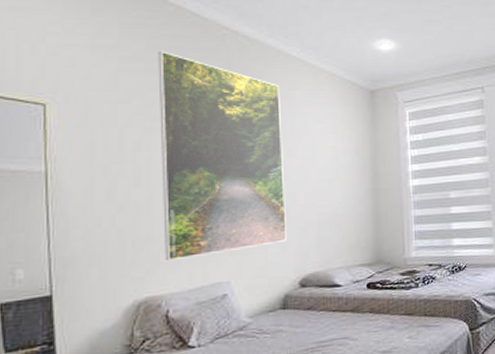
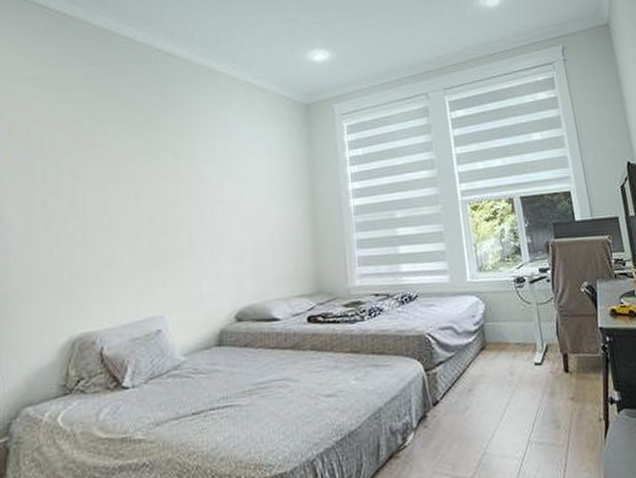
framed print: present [158,51,287,261] -> none [94,77,221,295]

